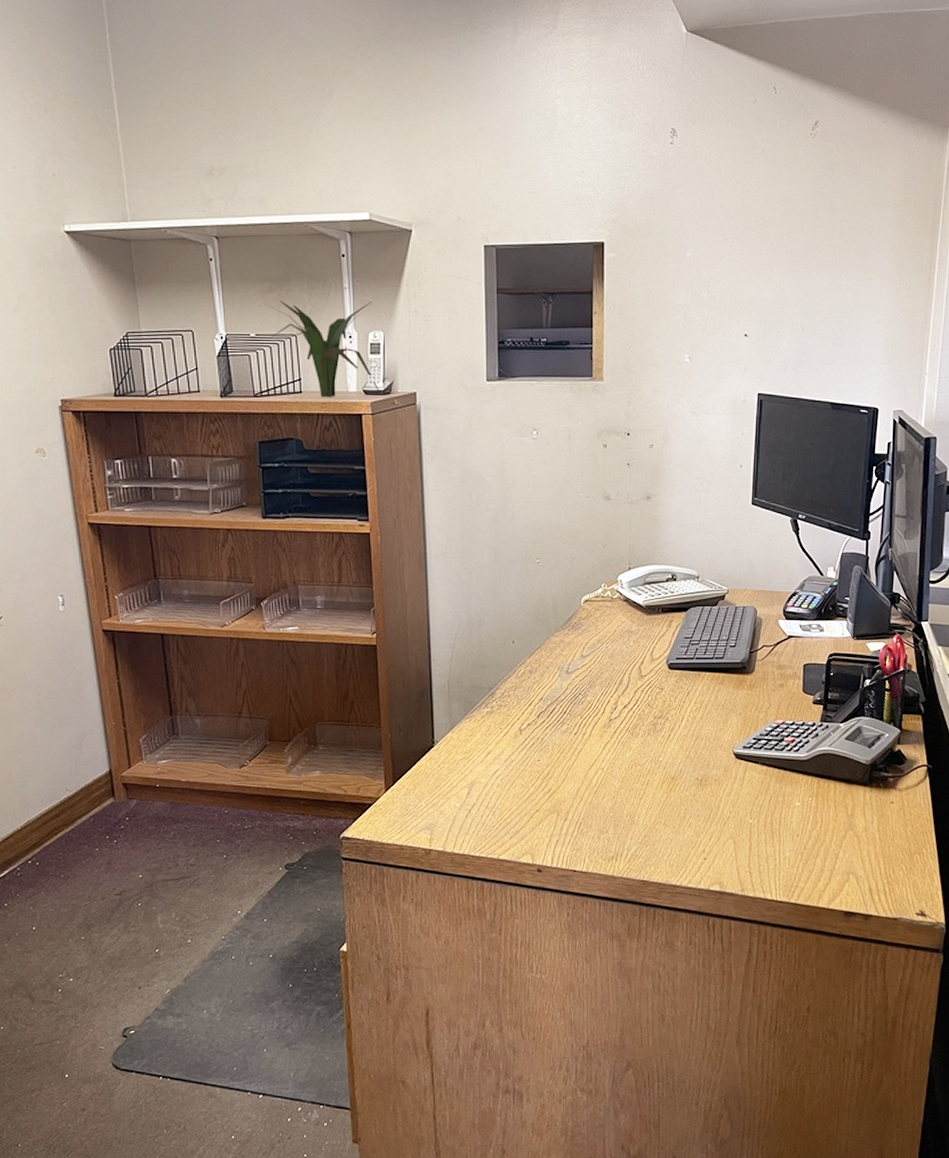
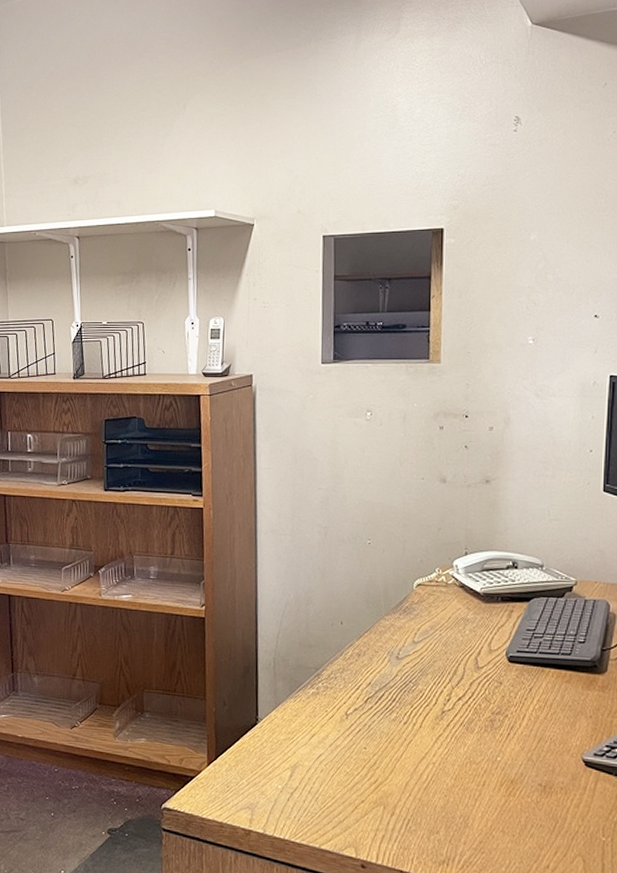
plant: present [267,301,380,398] -> none [117,291,218,380]

